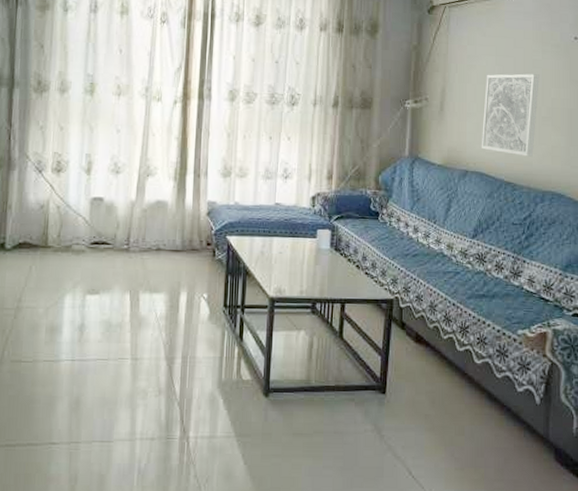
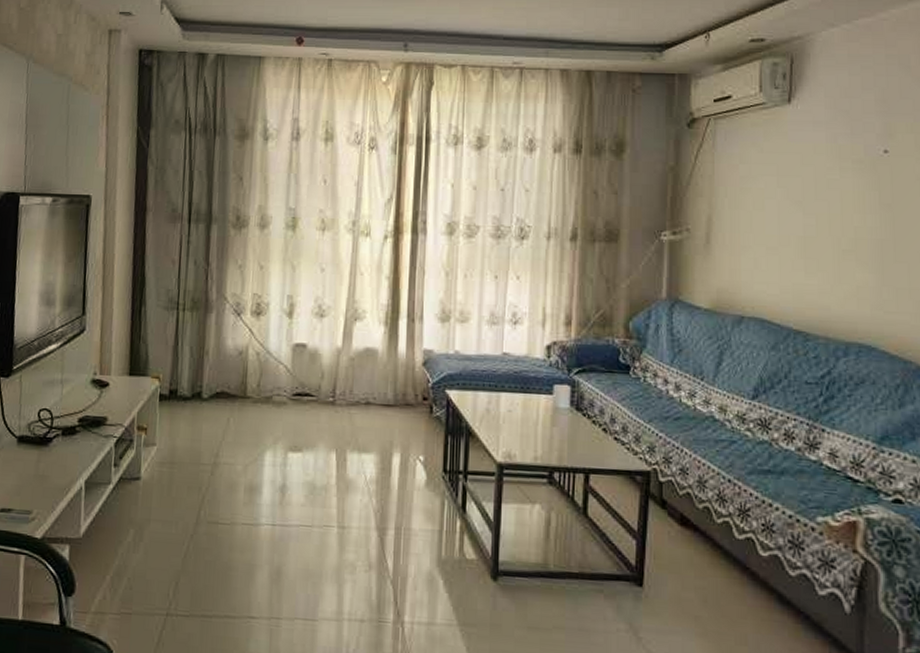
wall art: present [481,73,539,157] -> none [760,197,837,300]

